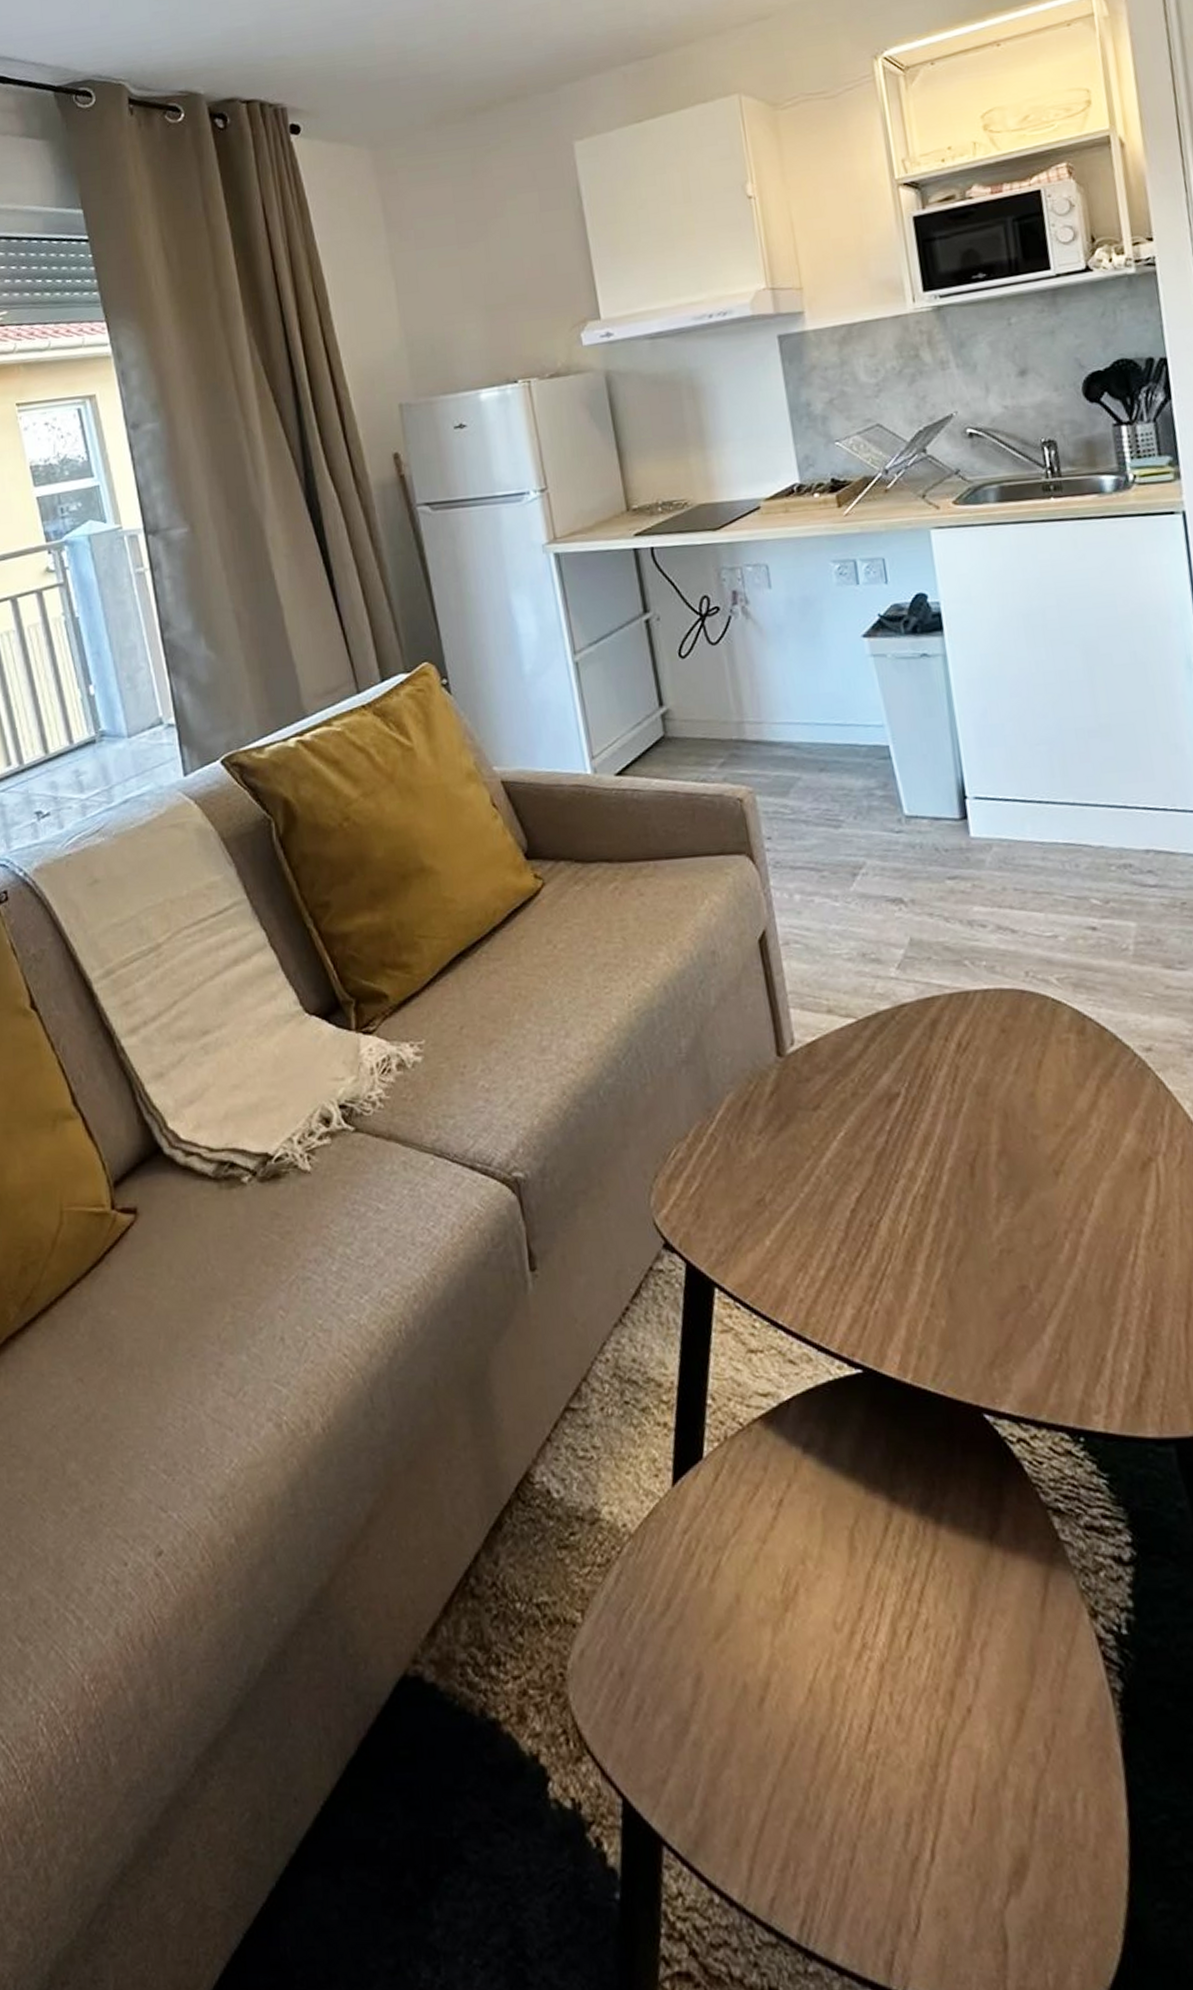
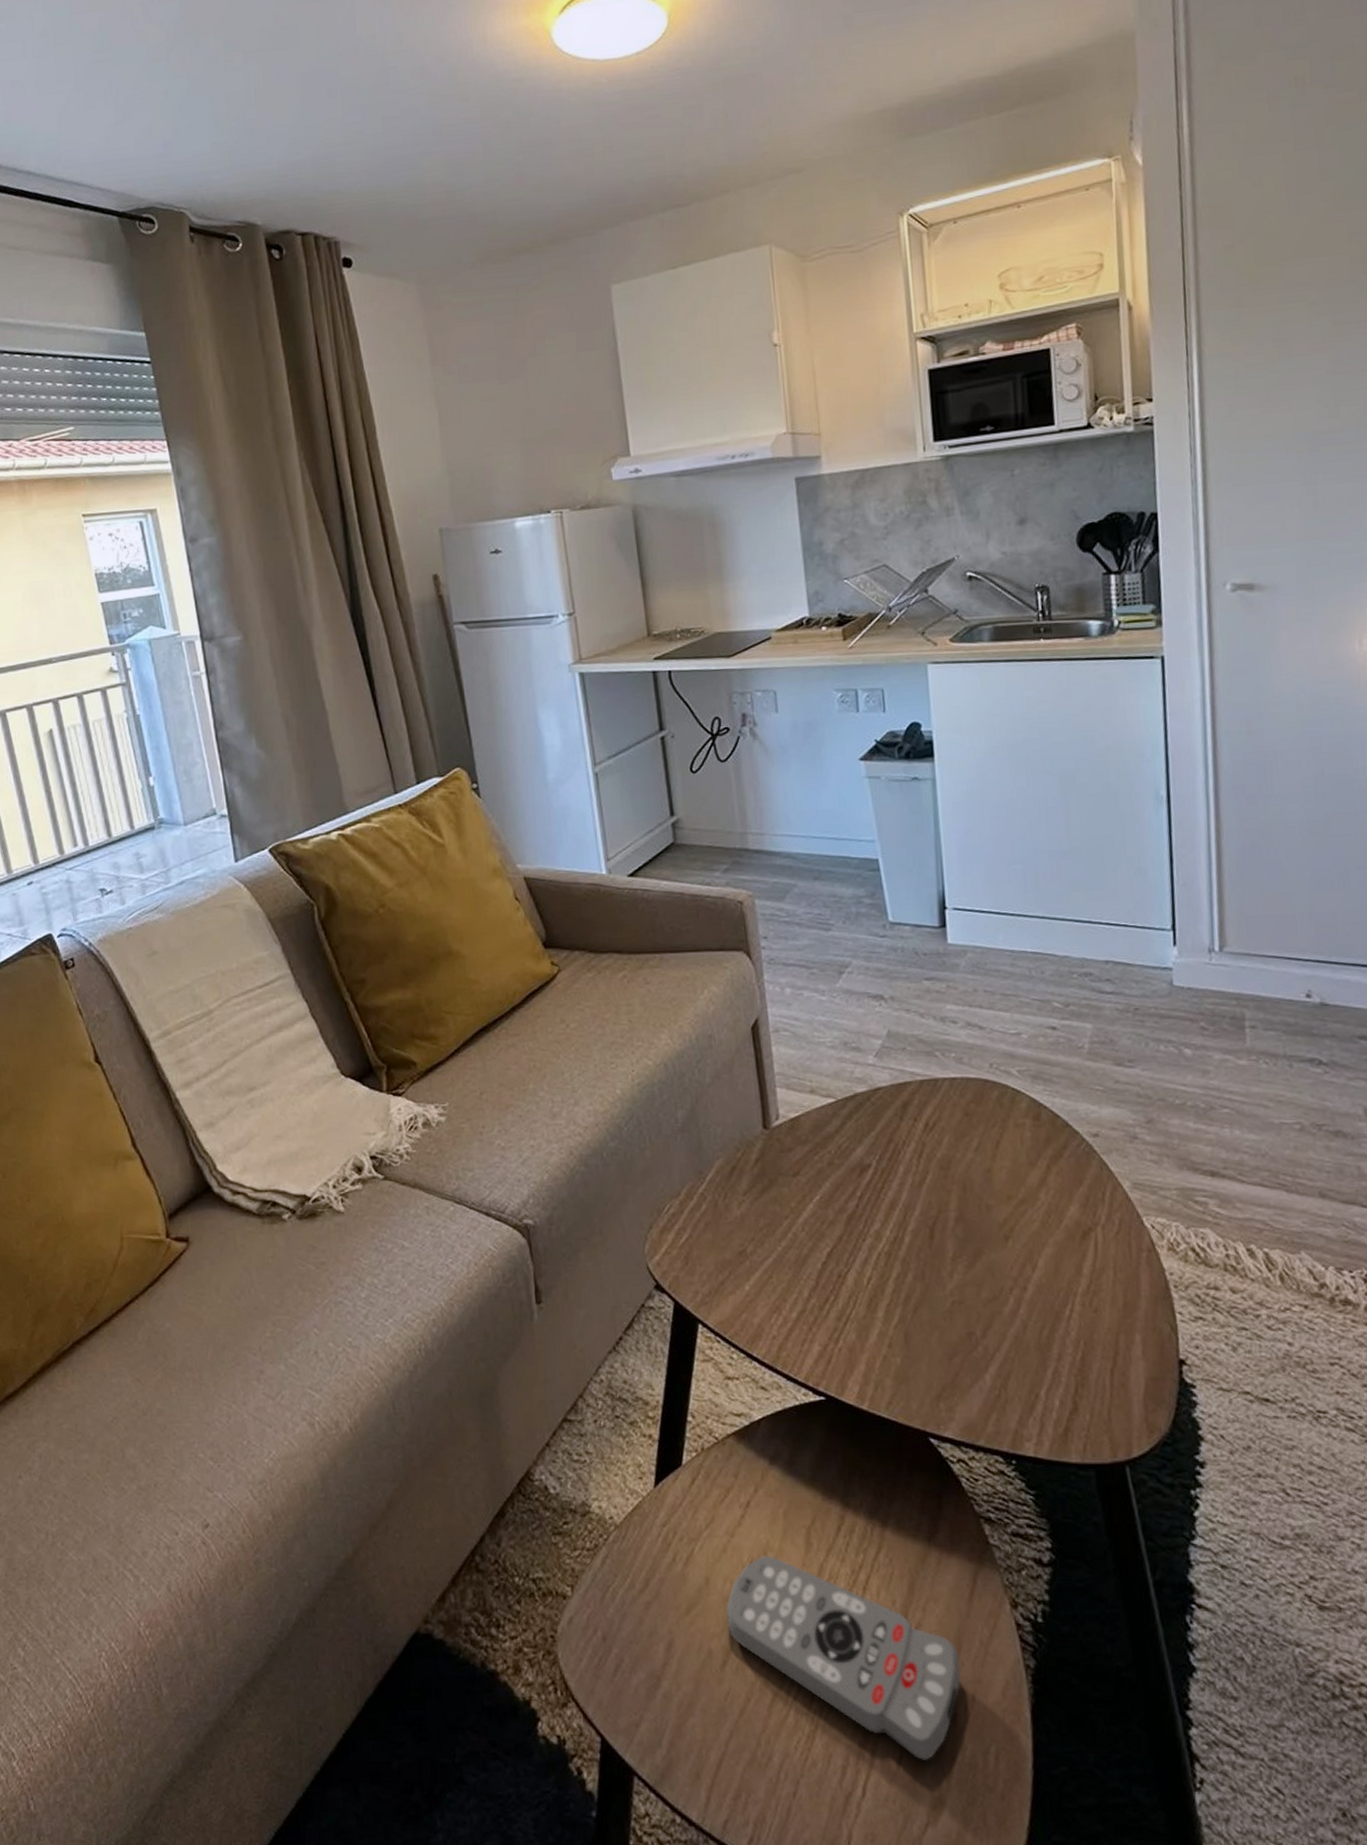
remote control: none [761,1564,1037,1813] -> present [726,1555,960,1760]

